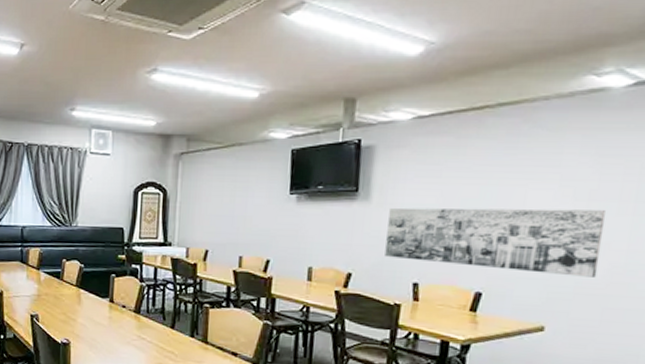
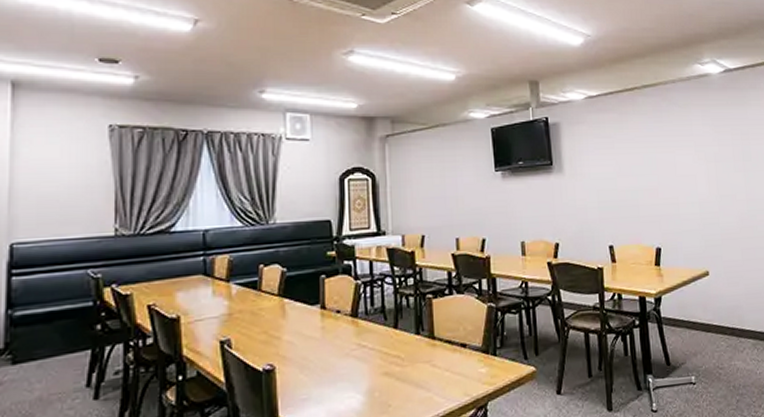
wall art: present [385,207,607,278] -> none [580,168,733,225]

